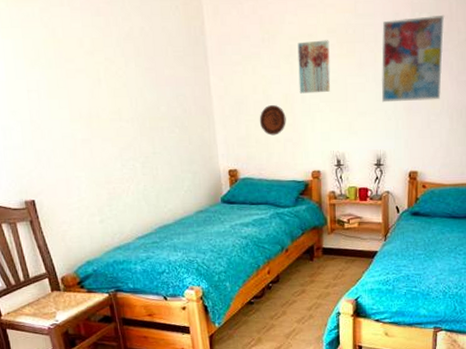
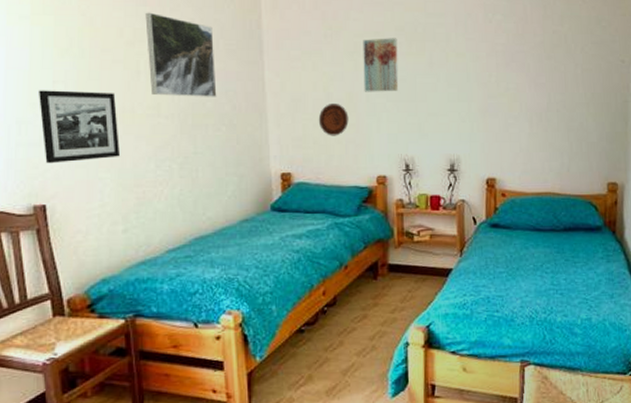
picture frame: none [17,98,92,165] -> present [39,90,121,164]
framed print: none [100,22,169,102] -> present [145,12,217,97]
wall art: present [381,14,445,103] -> none [453,16,520,104]

